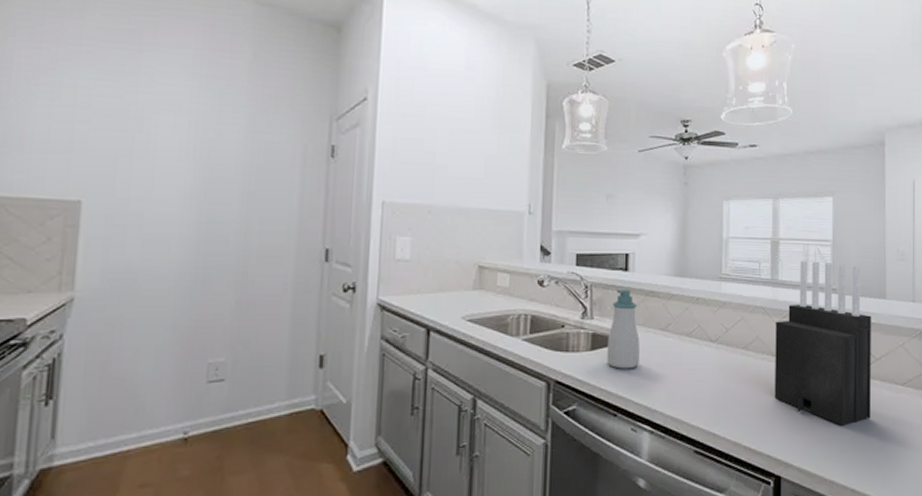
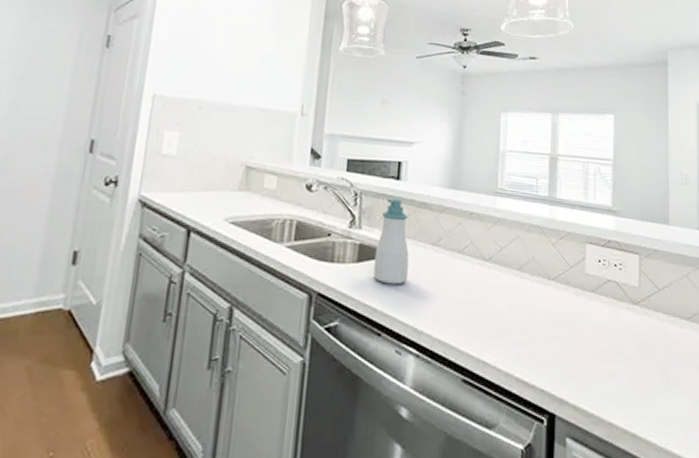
knife block: present [774,261,871,426] -> none [550,179,654,361]

